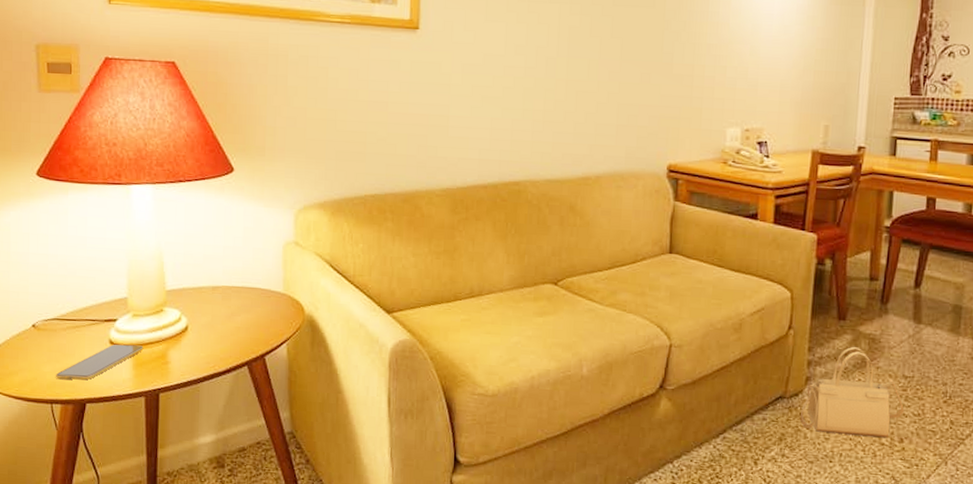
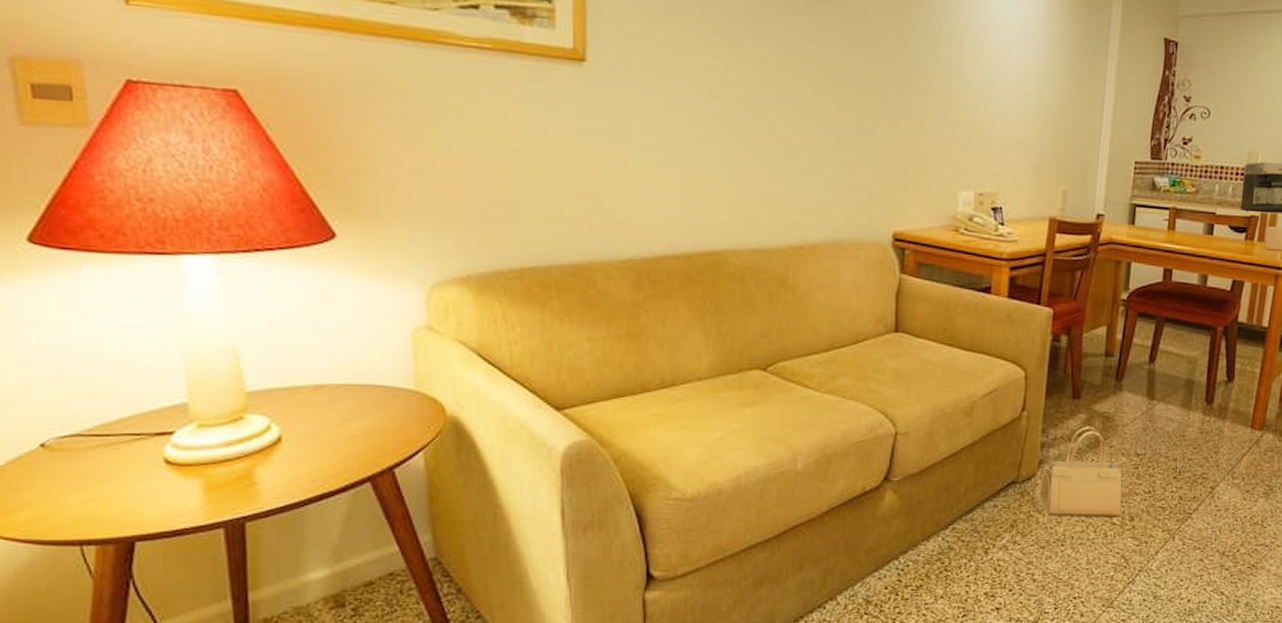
smartphone: present [55,344,144,381] -> none [83,463,218,513]

